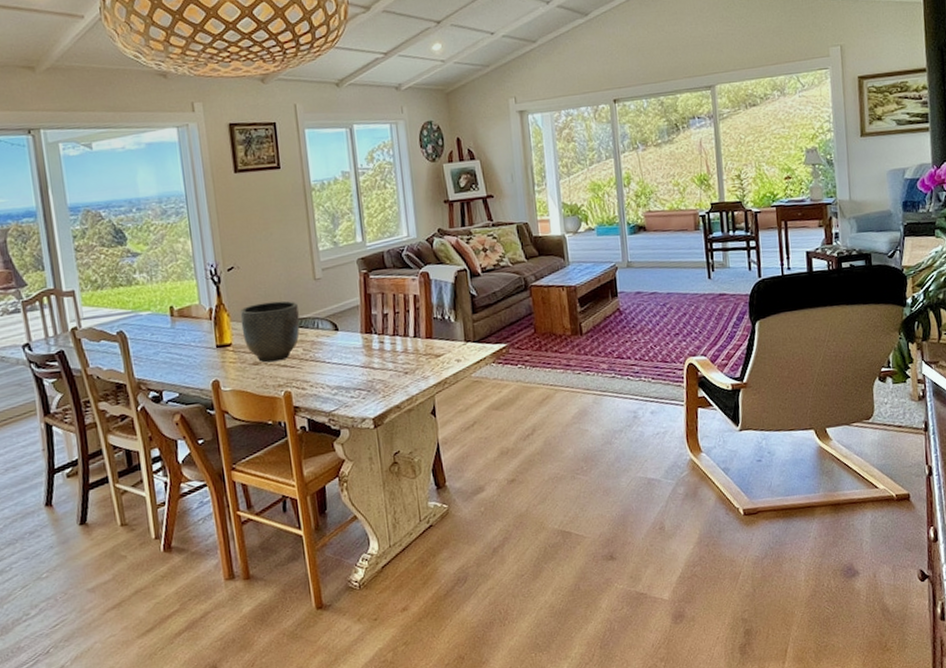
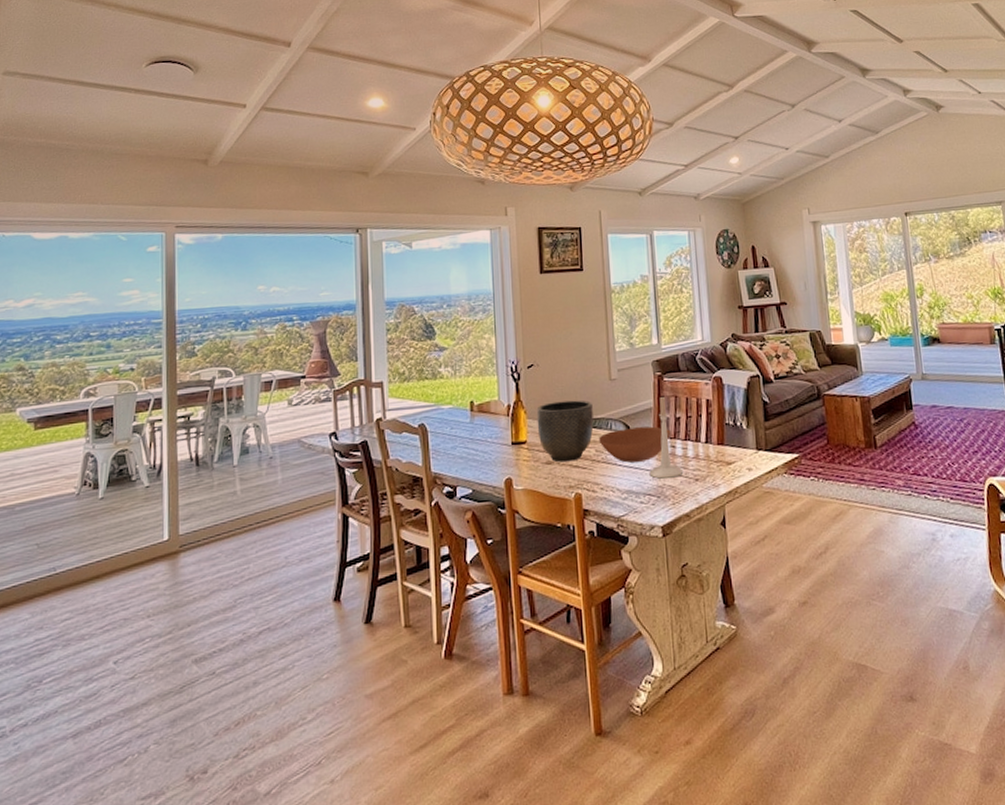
bowl: none [305,323,379,360] -> present [598,426,671,463]
candlestick: none [358,293,392,374] -> present [649,396,682,479]

